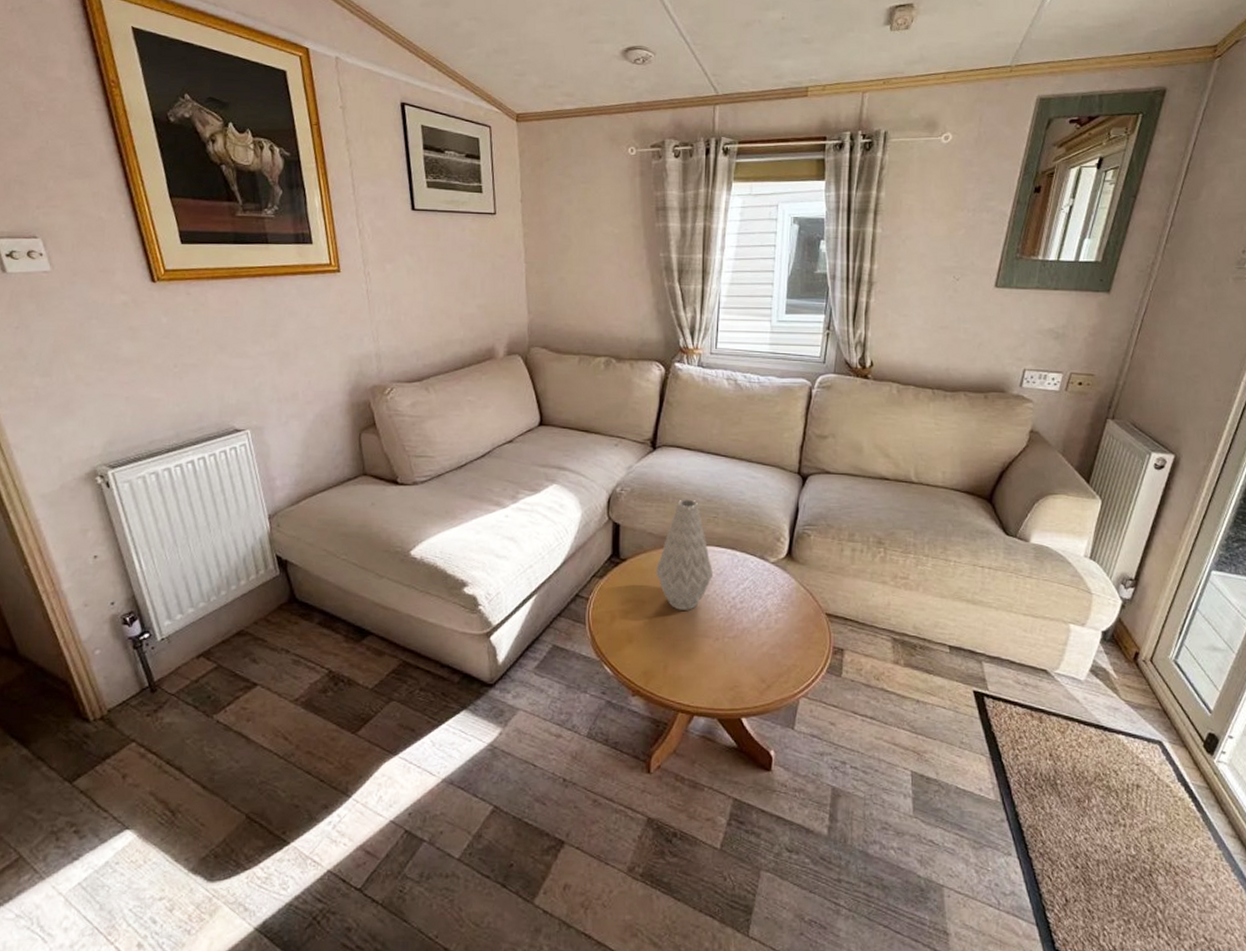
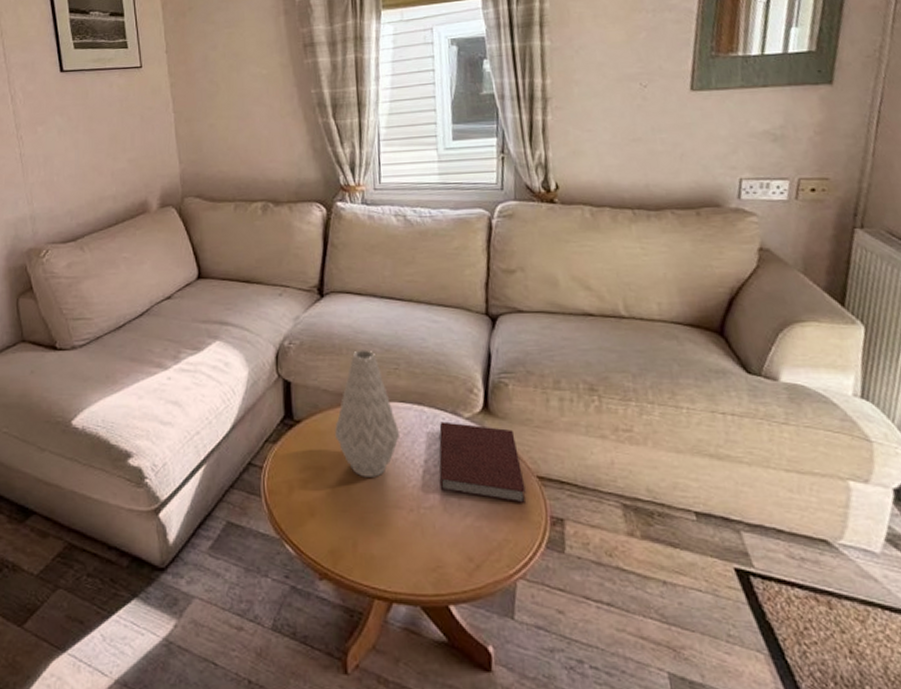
notebook: none [743,565,815,635] -> present [439,421,526,503]

